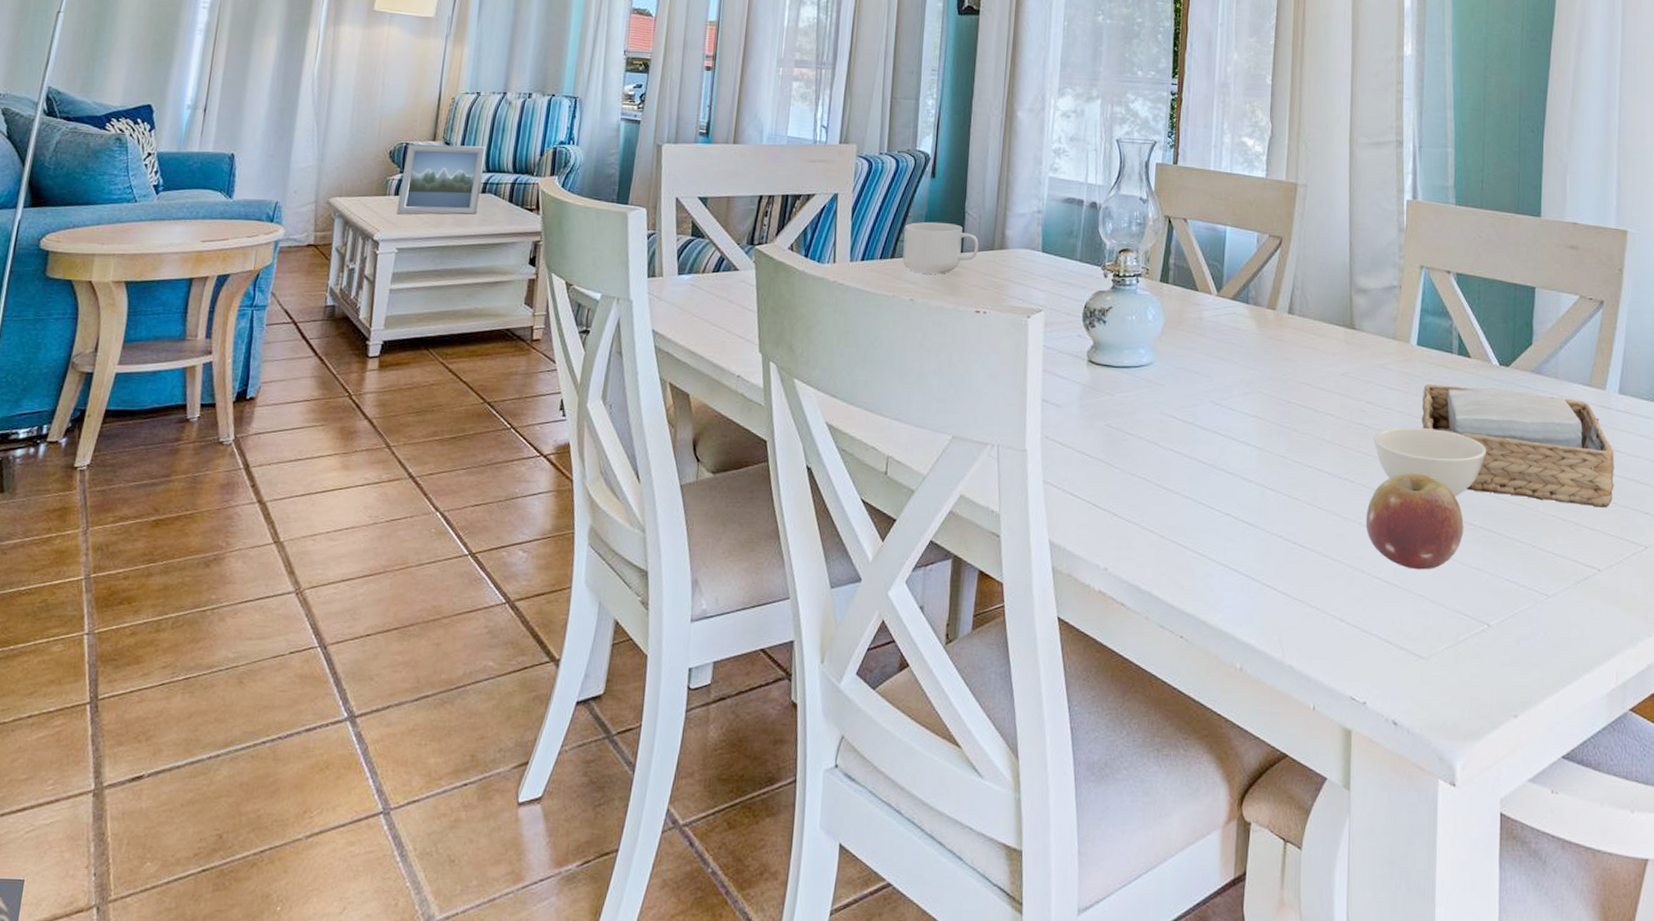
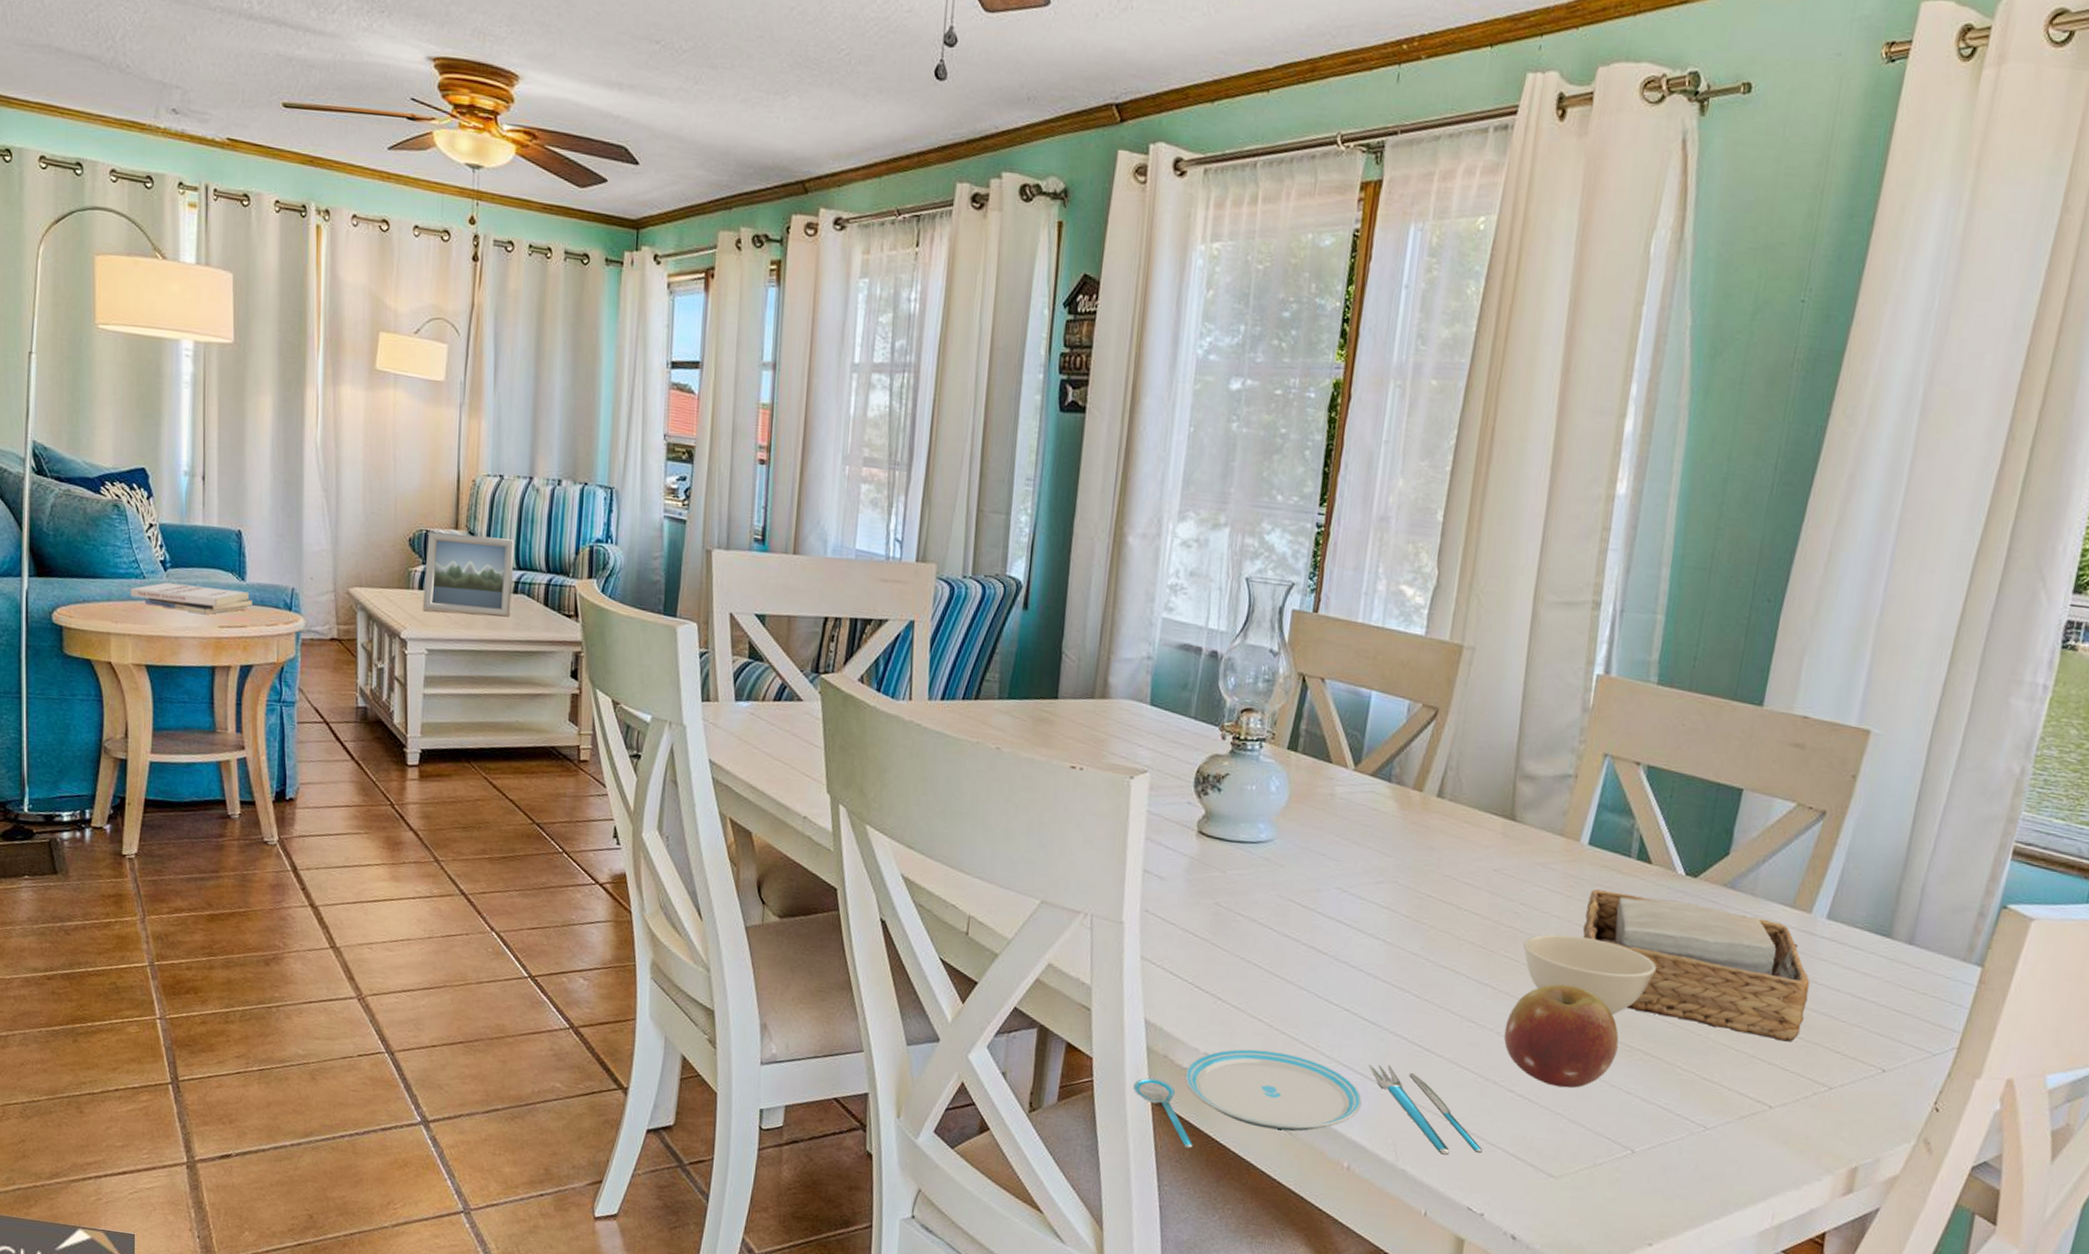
books: none [120,204,237,231] -> present [130,582,252,615]
cup: present [902,221,979,274] -> none [988,660,1077,722]
plate: none [1041,560,1358,667] -> present [1133,1049,1483,1155]

